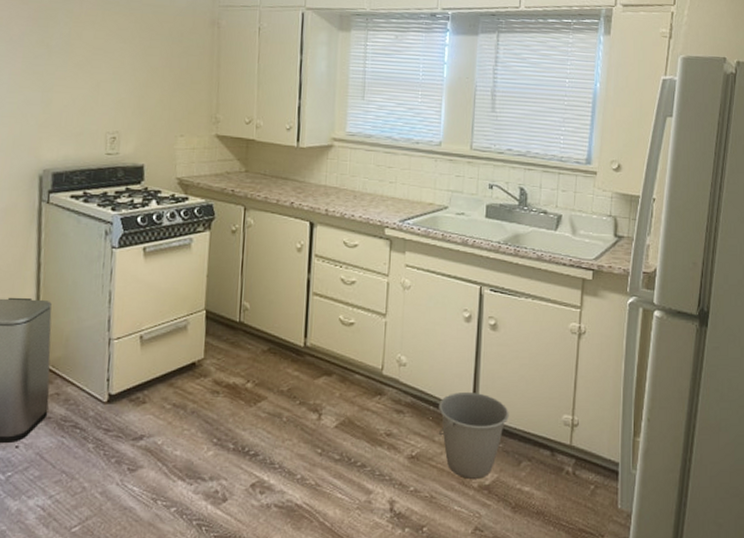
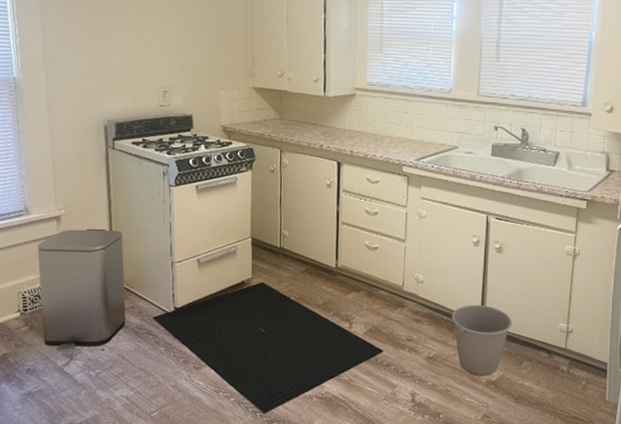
floor mat: none [82,364,358,528] -> present [153,282,384,414]

